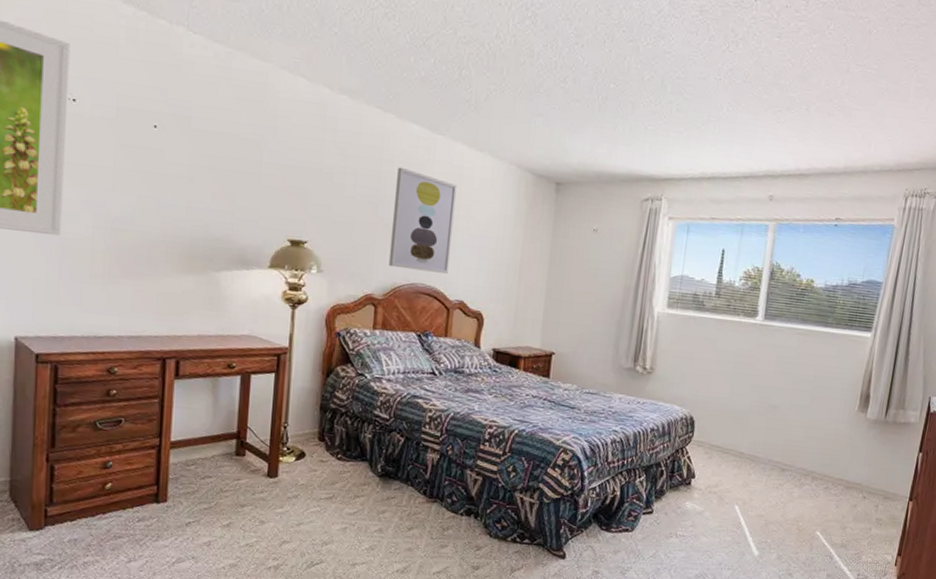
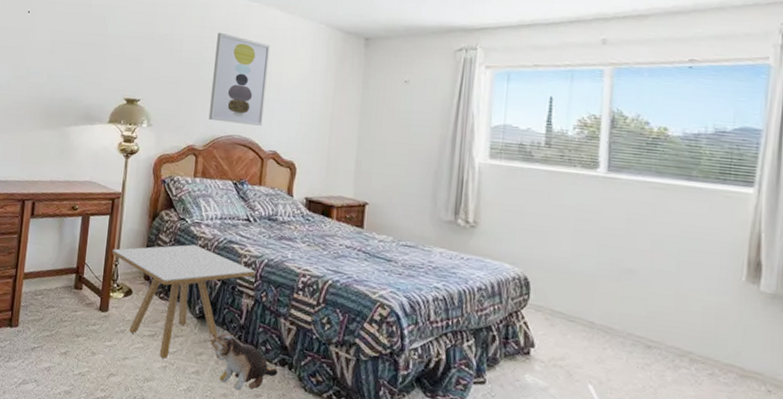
side table: none [280,401,441,520] -> present [112,244,256,359]
plush toy: none [392,489,464,543] -> present [208,332,278,390]

